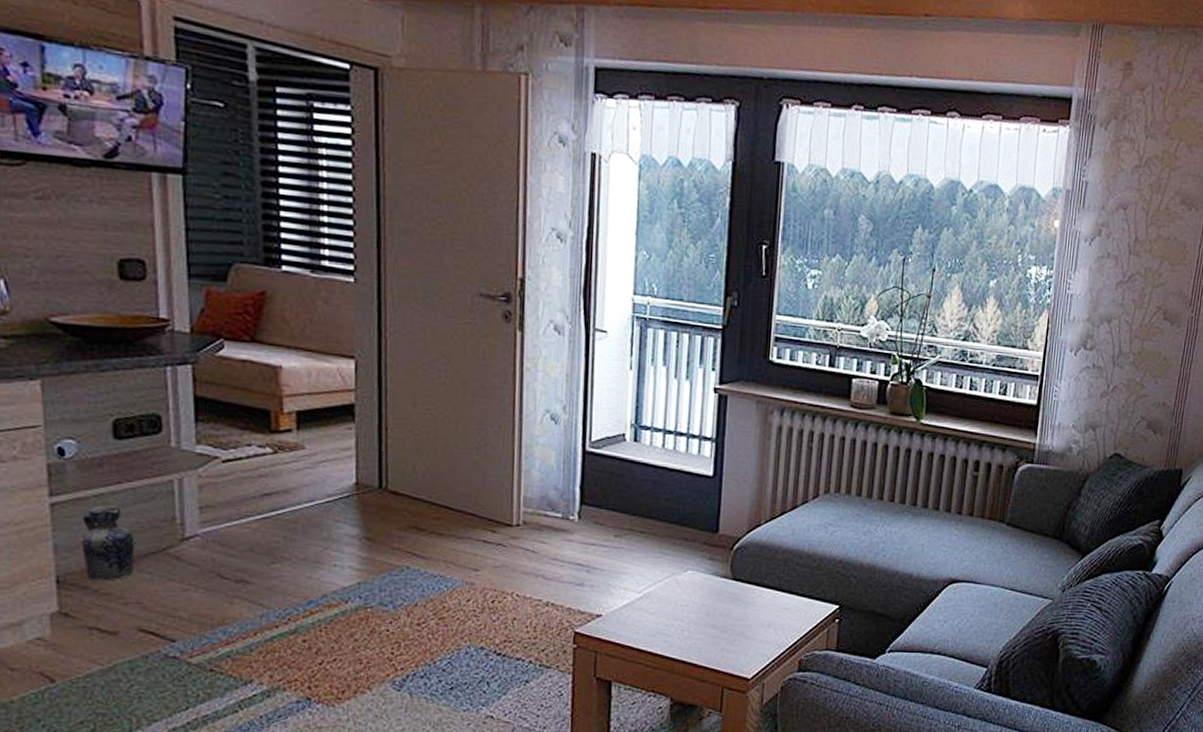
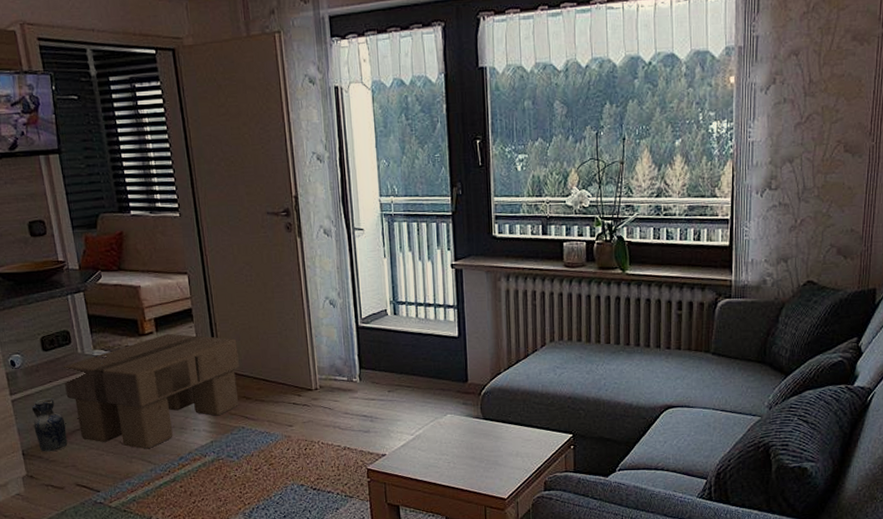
footstool: none [141,433,414,587] -> present [62,333,239,449]

